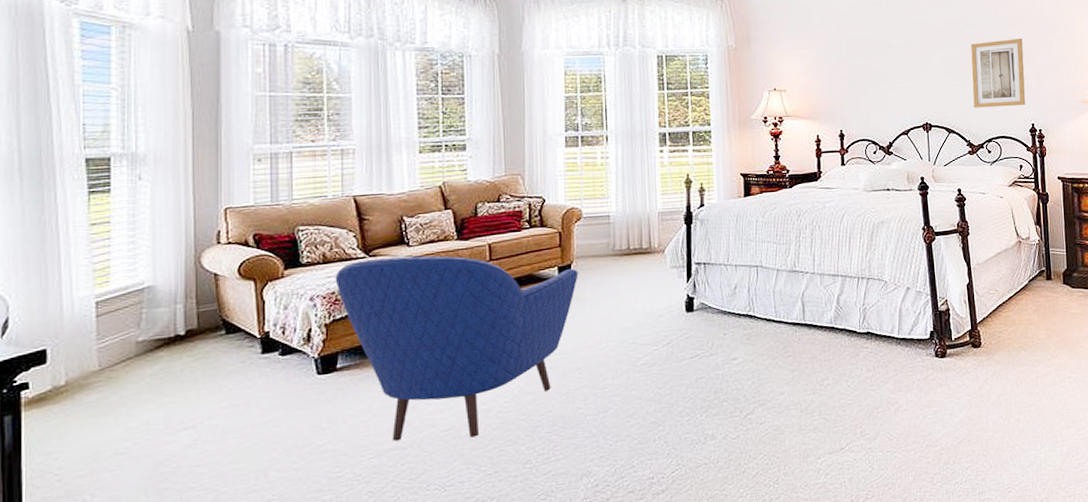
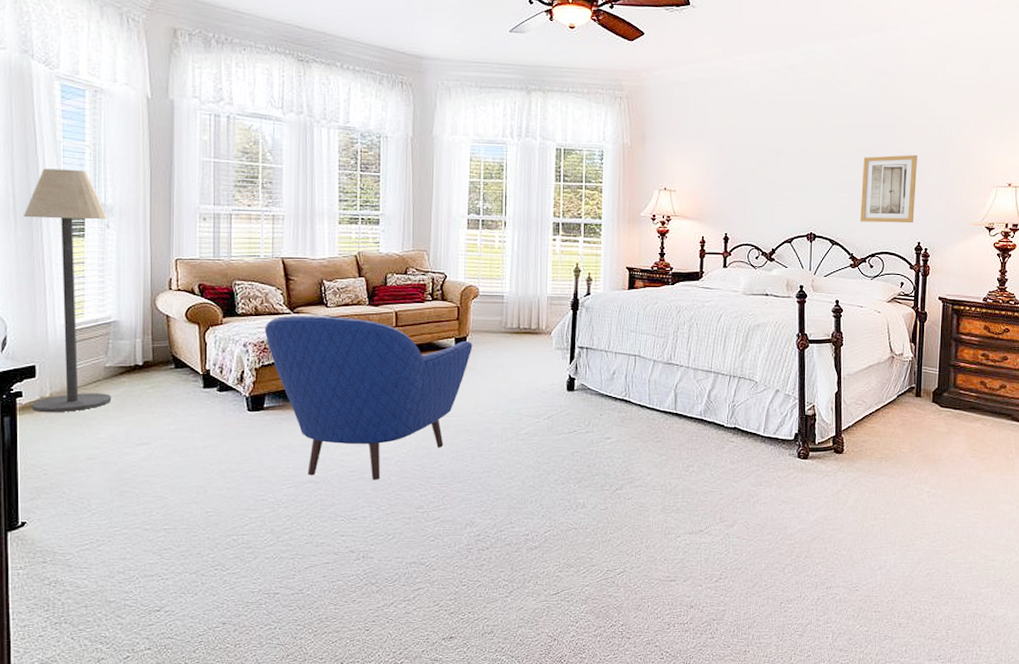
floor lamp: none [31,116,146,406] -> present [23,168,112,413]

